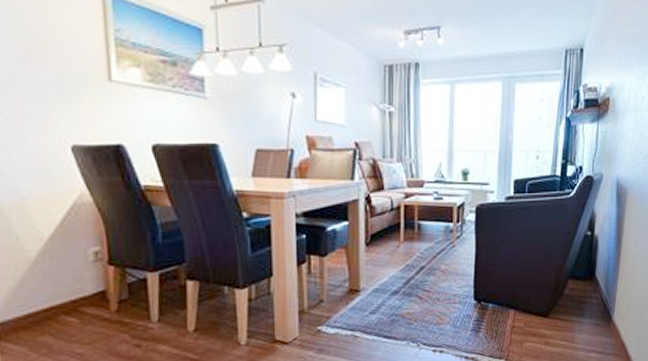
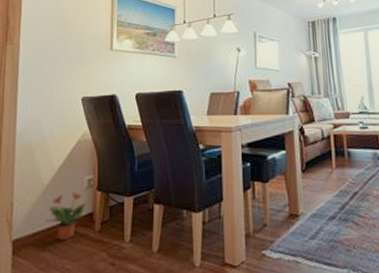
potted plant: none [39,267,96,323] -> present [45,192,87,241]

